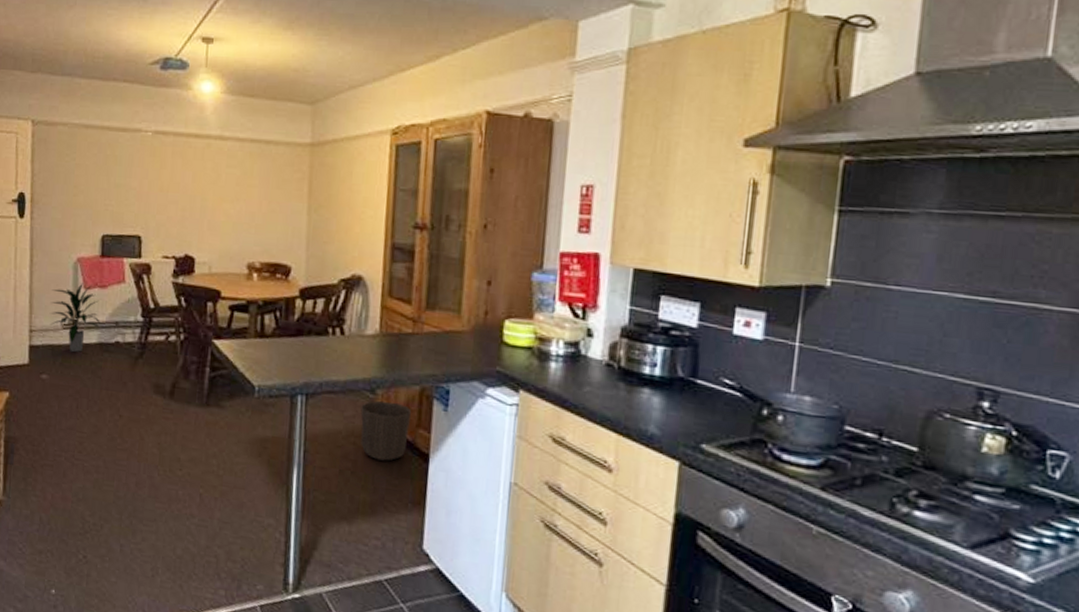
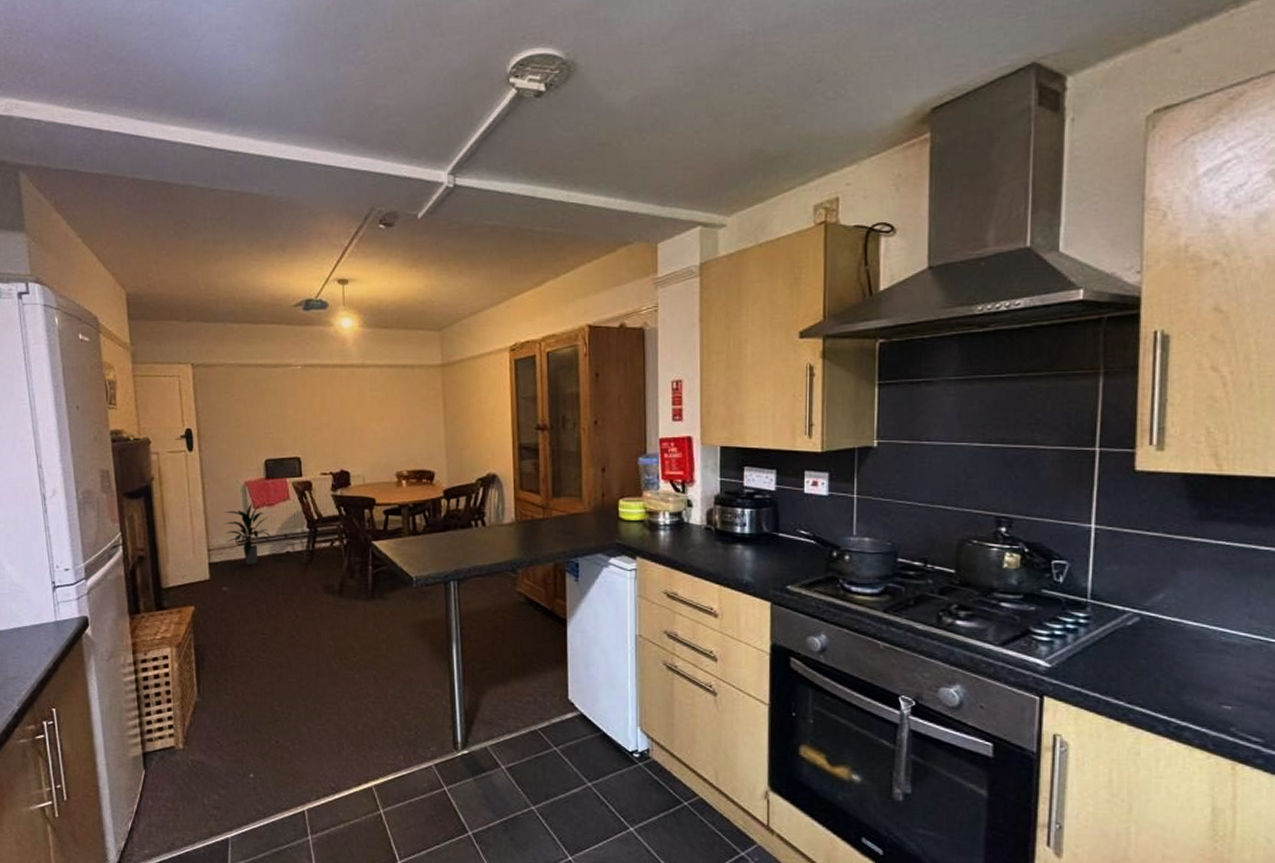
waste basket: present [360,400,412,462] -> none [505,578,549,629]

